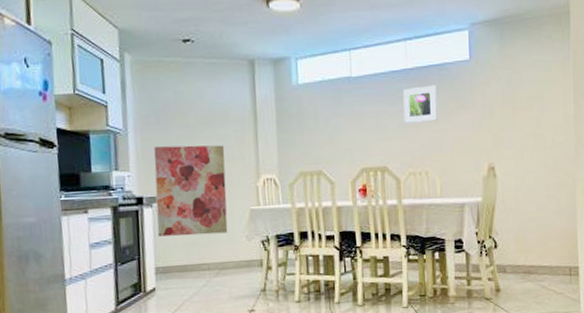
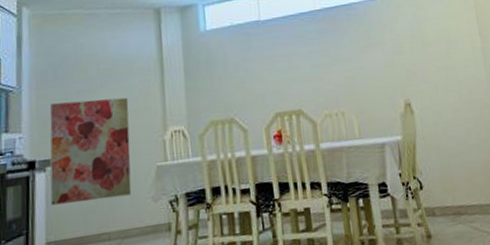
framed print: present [403,85,438,124] -> none [312,24,349,64]

